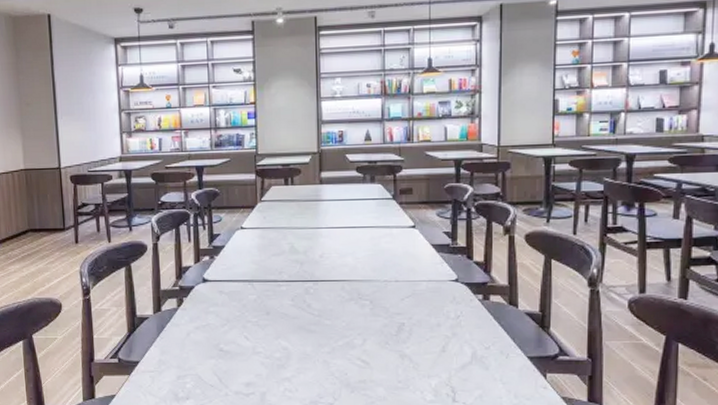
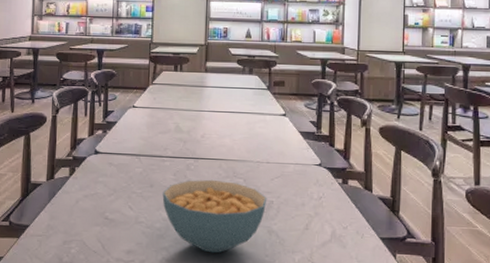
cereal bowl: none [280,303,398,382] -> present [162,179,267,253]

